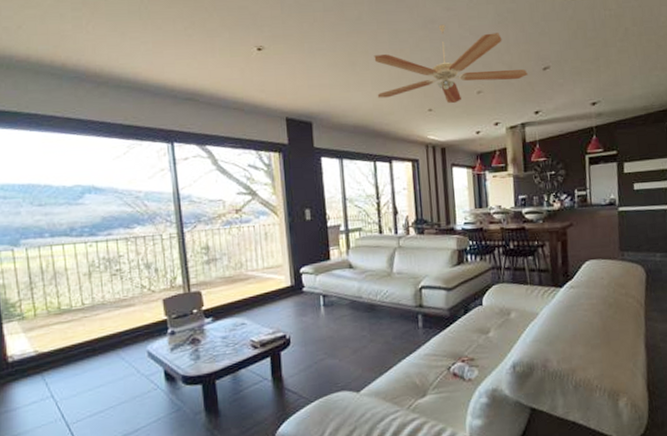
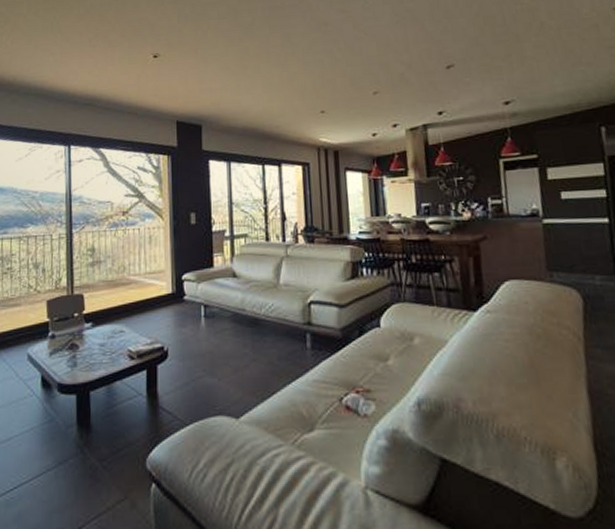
ceiling fan: present [374,24,528,104] -> none [265,26,429,105]

